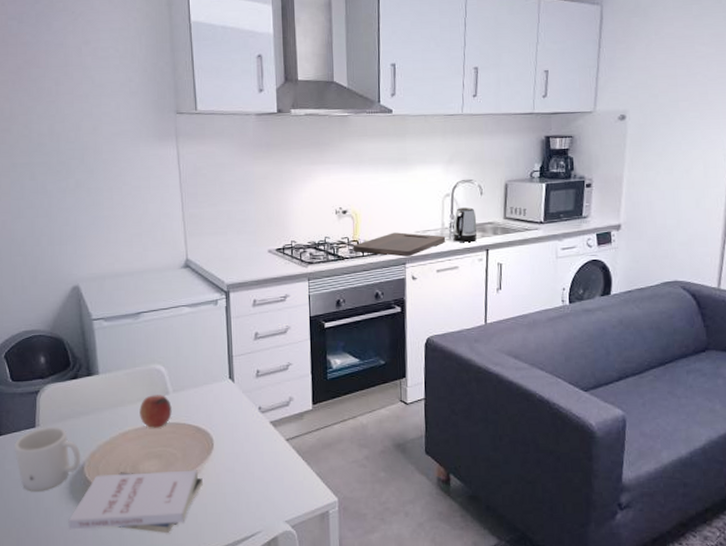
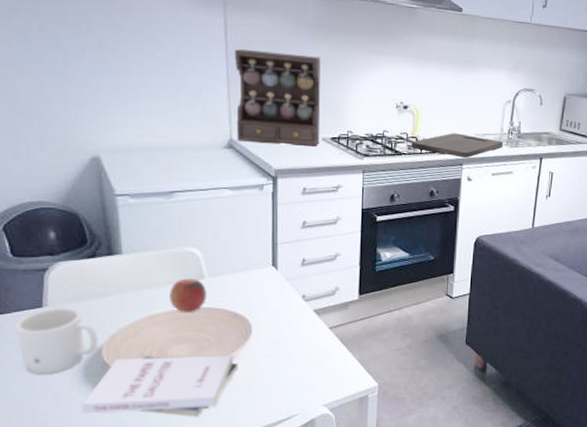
spice rack: none [187,173,266,260] -> present [234,48,321,146]
kettle: present [453,206,478,243] -> none [510,114,534,150]

